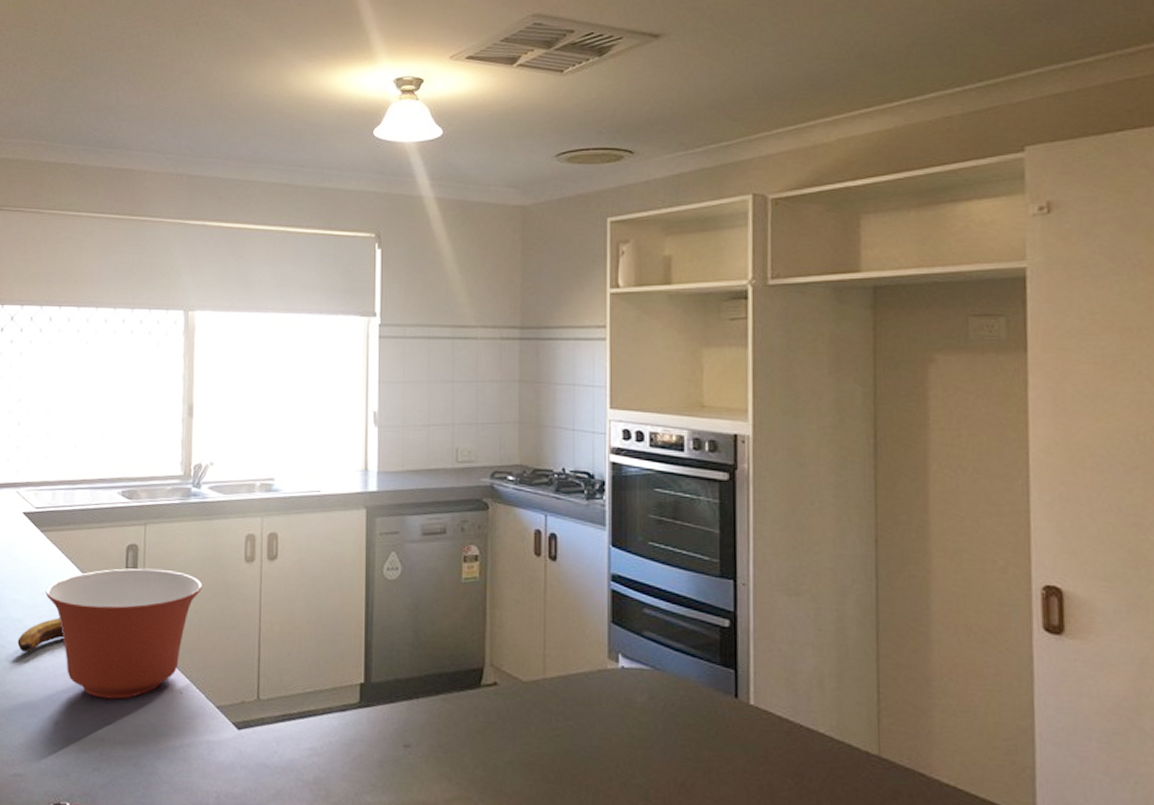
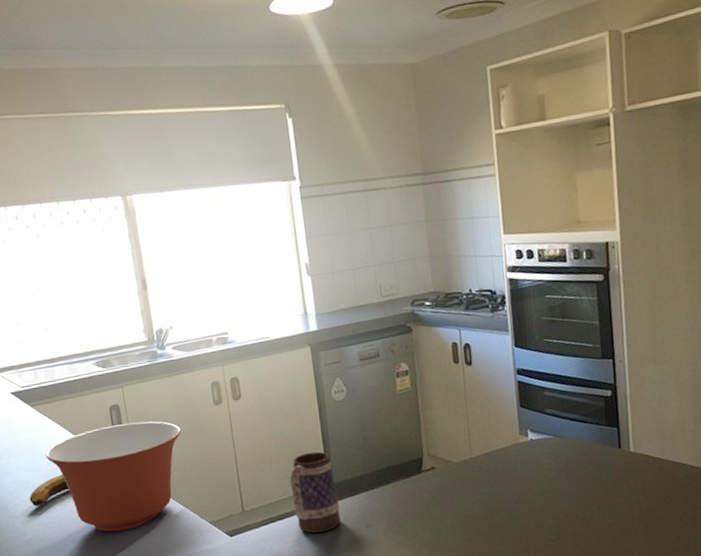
mug: none [318,638,375,744] -> present [289,451,341,533]

